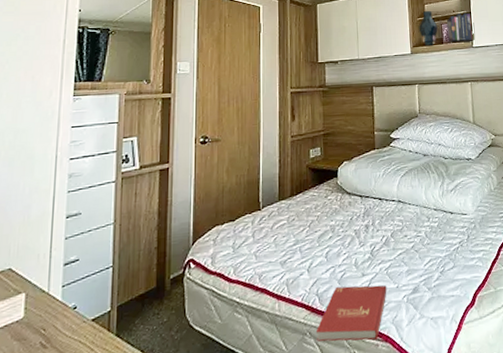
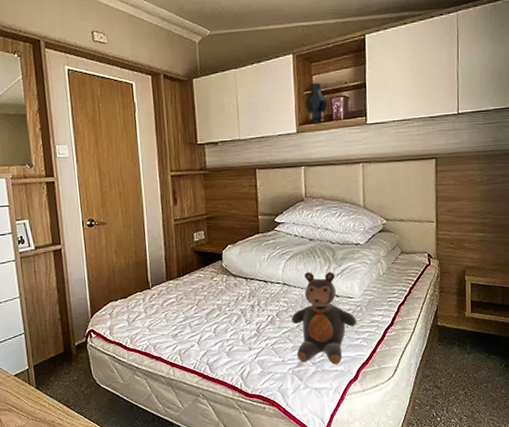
book: present [315,285,387,342] -> none [208,358,273,404]
teddy bear: none [406,187,472,289] -> present [291,272,358,365]
books: present [446,13,476,43] -> none [337,84,370,120]

